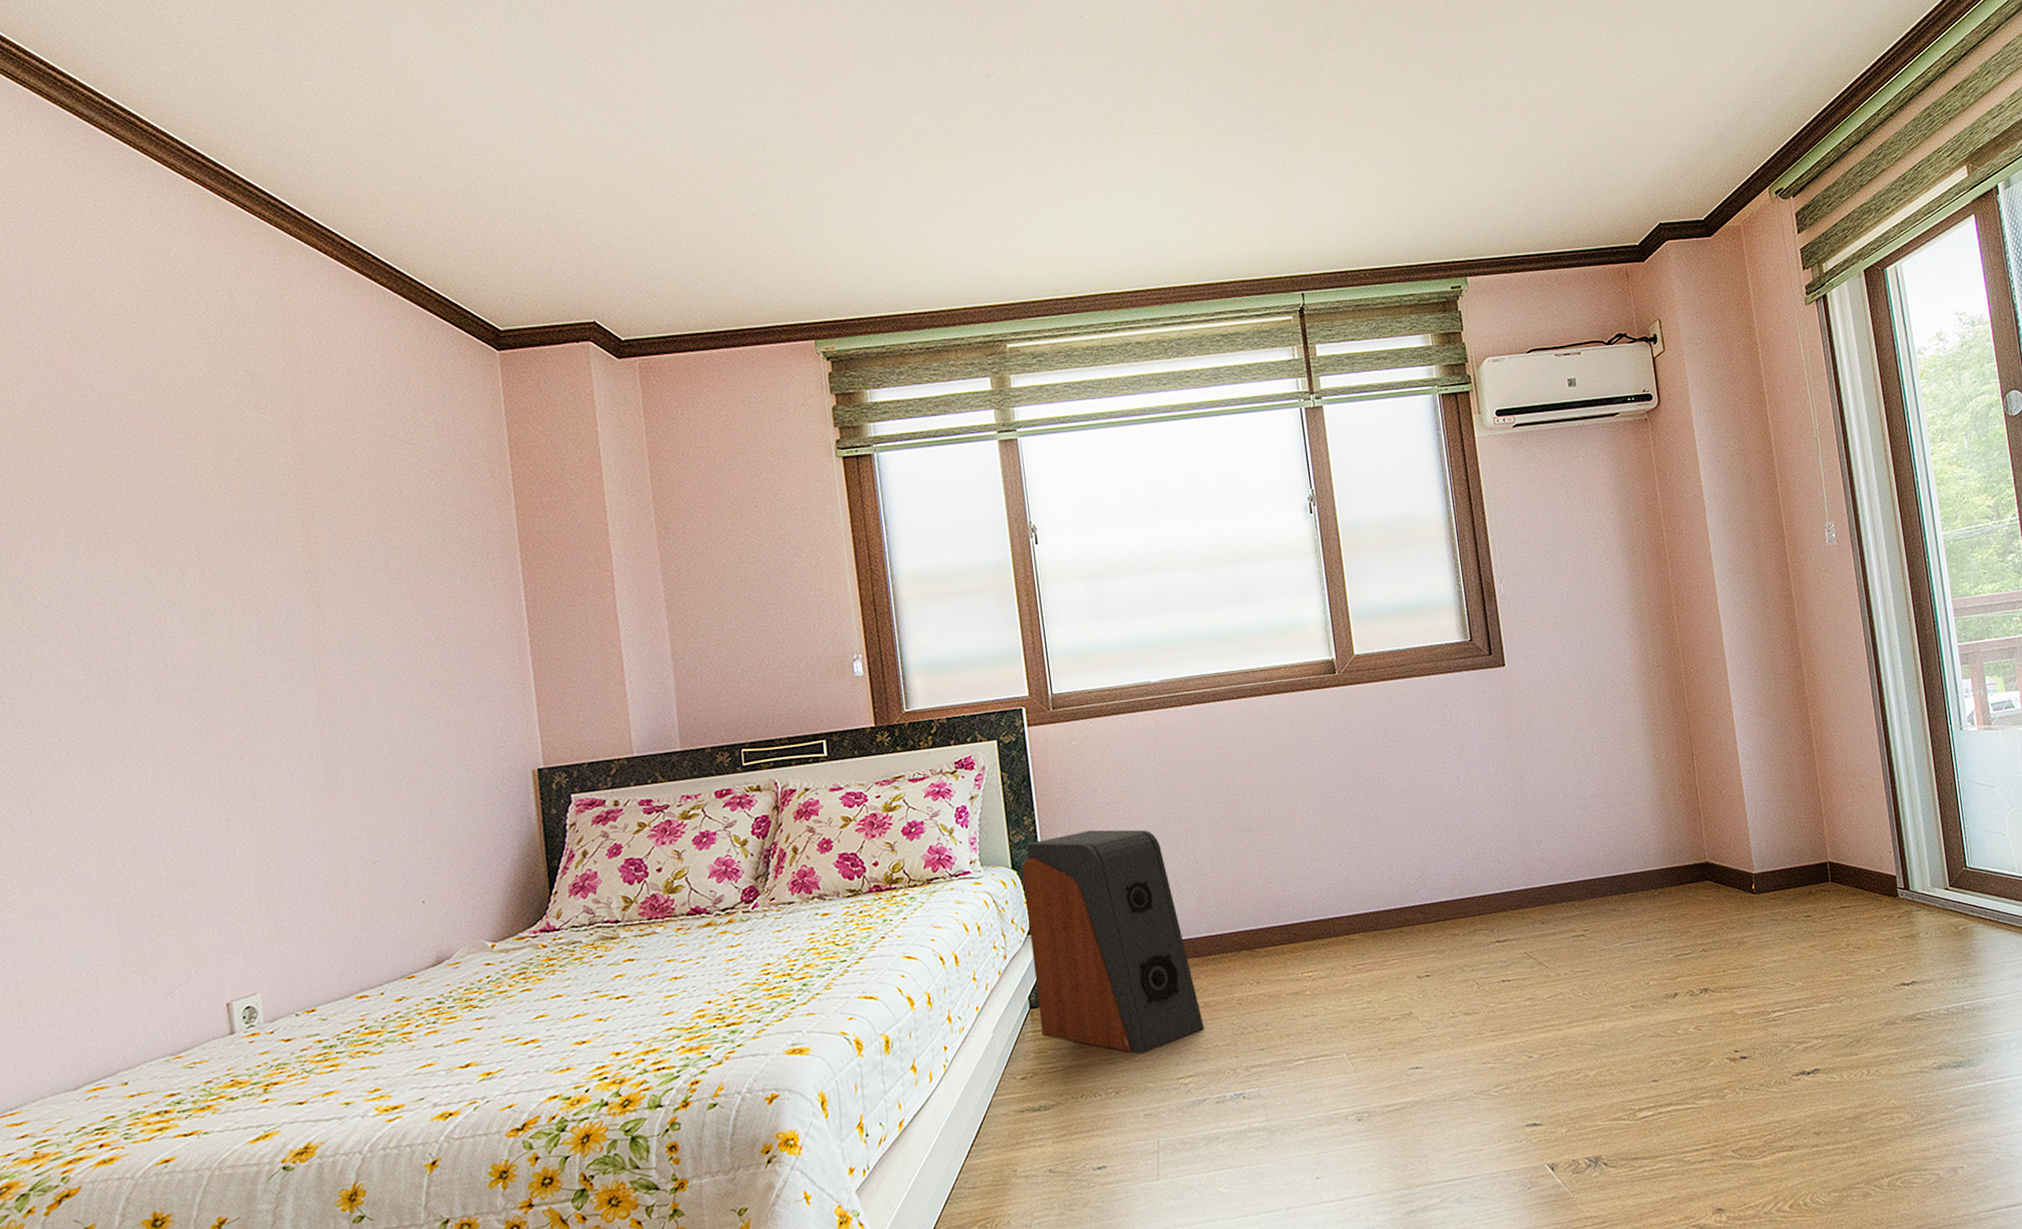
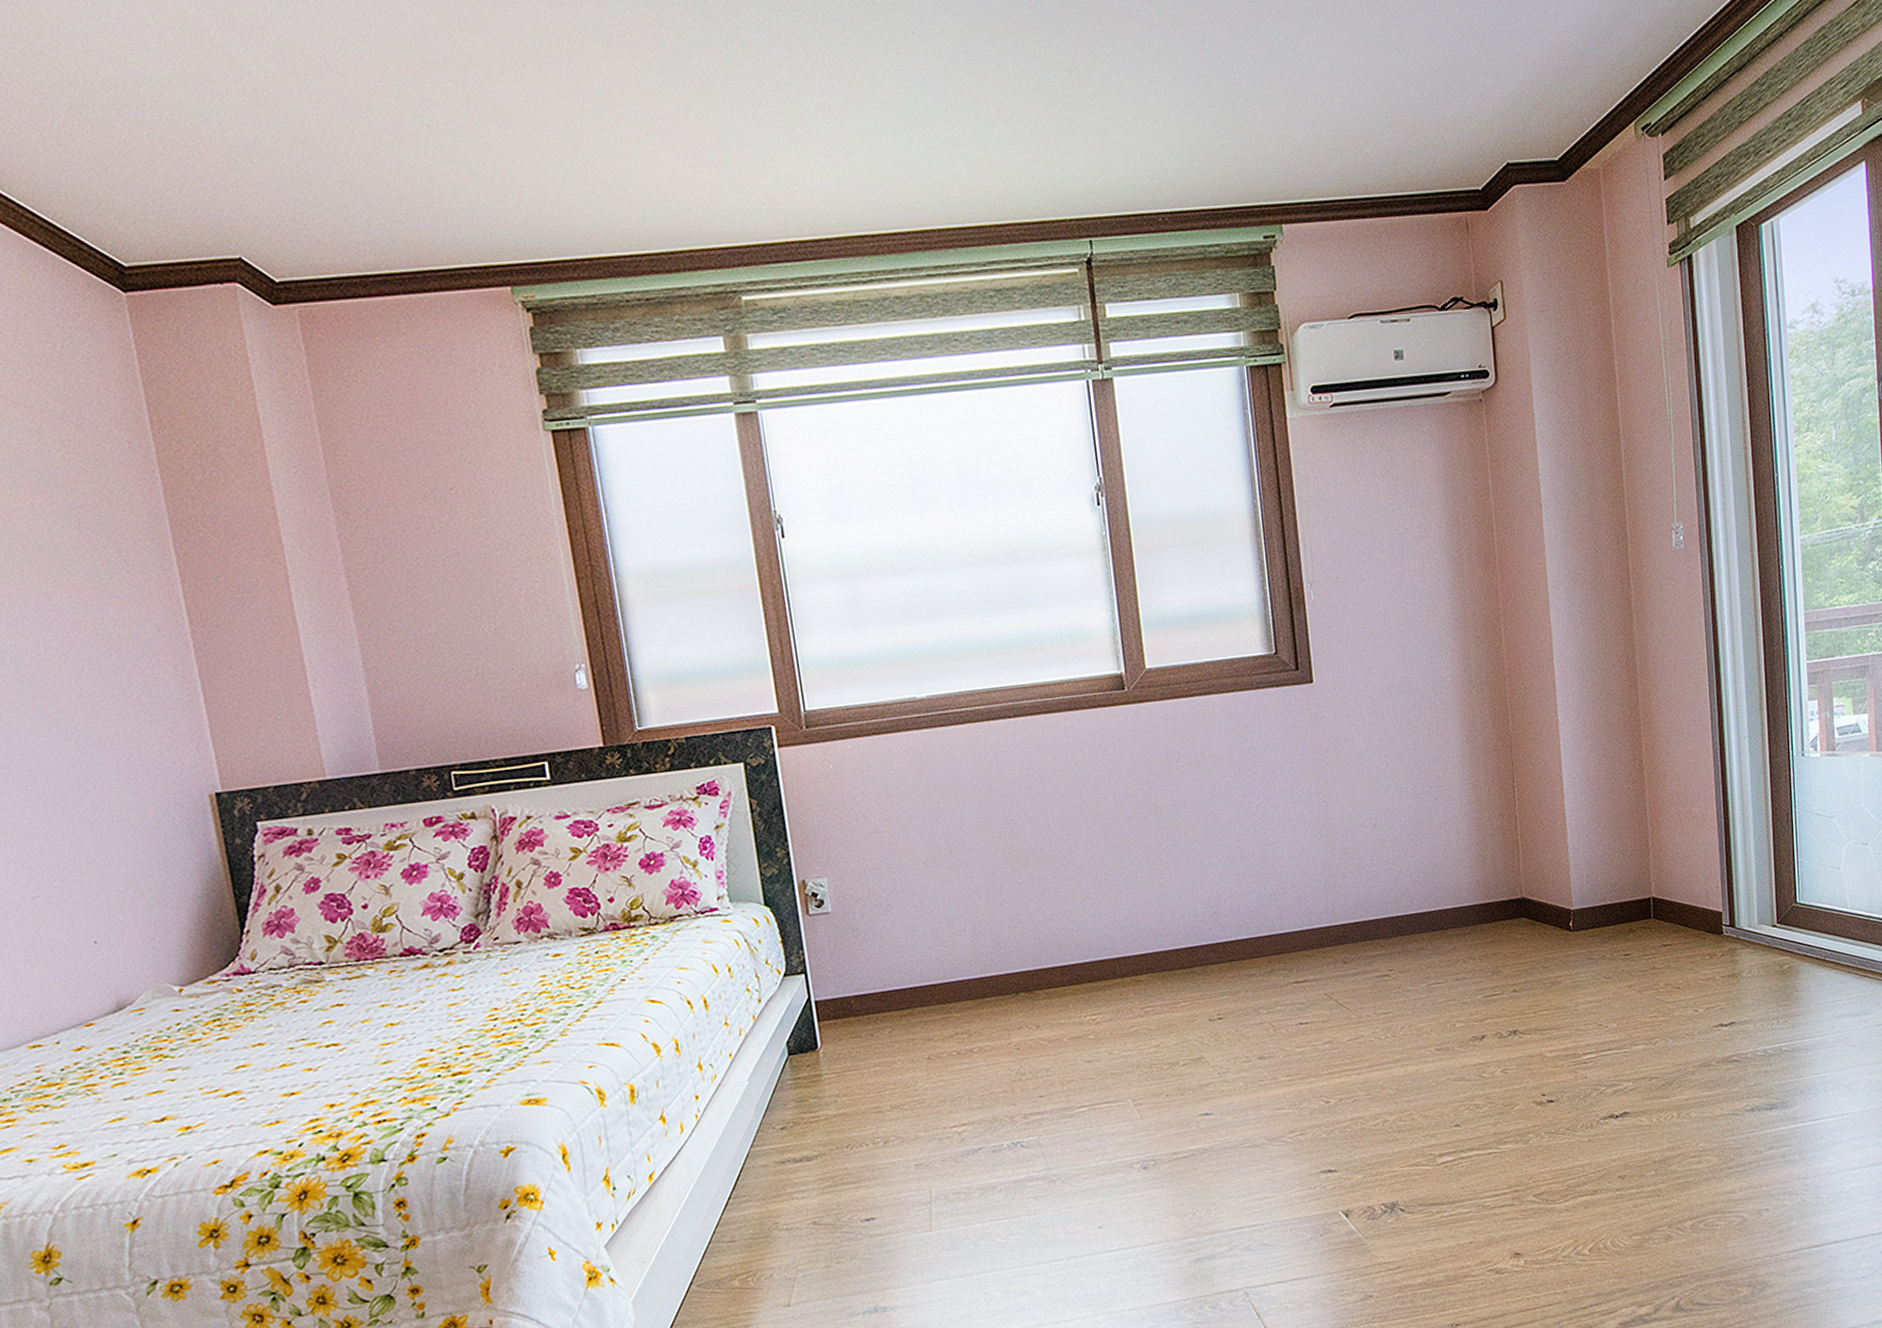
speaker: present [1022,829,1205,1054] -> none [776,862,979,1102]

